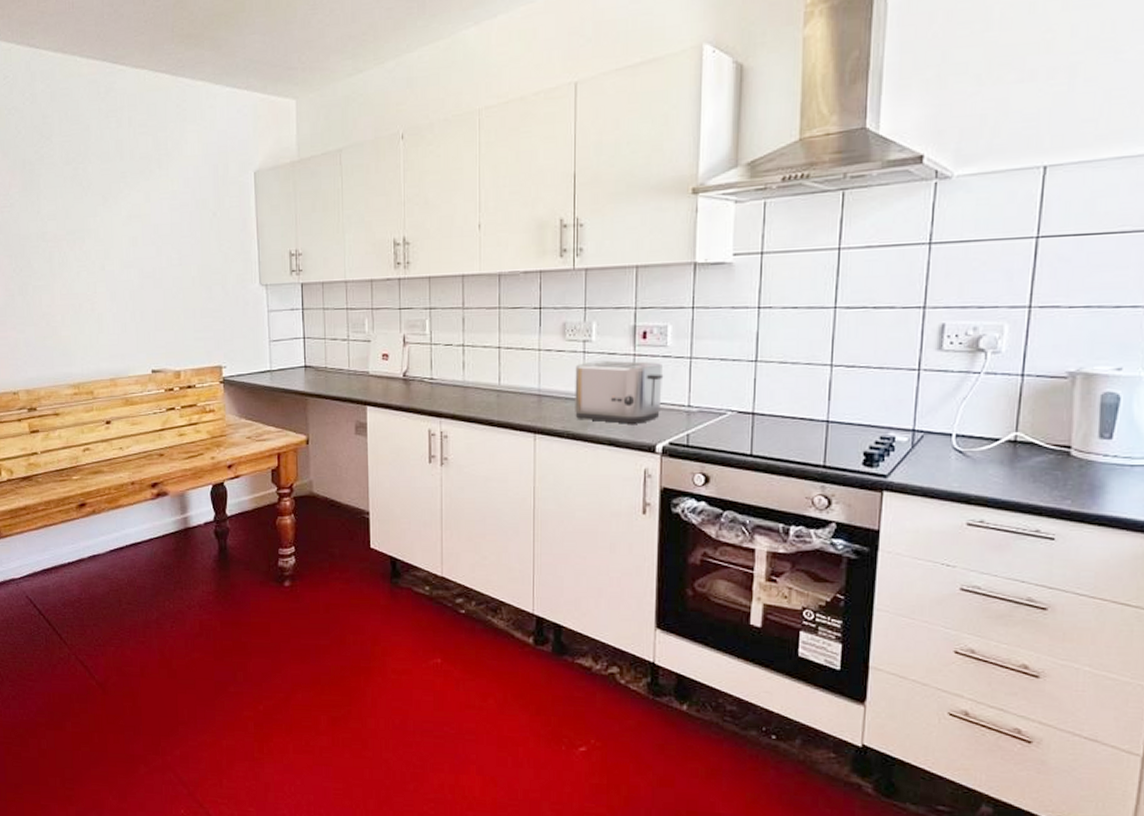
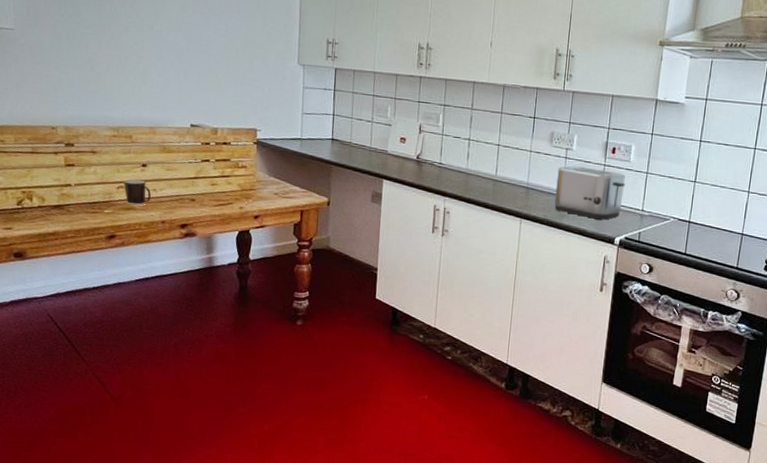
mug: none [88,438,118,468] -> present [123,179,151,206]

